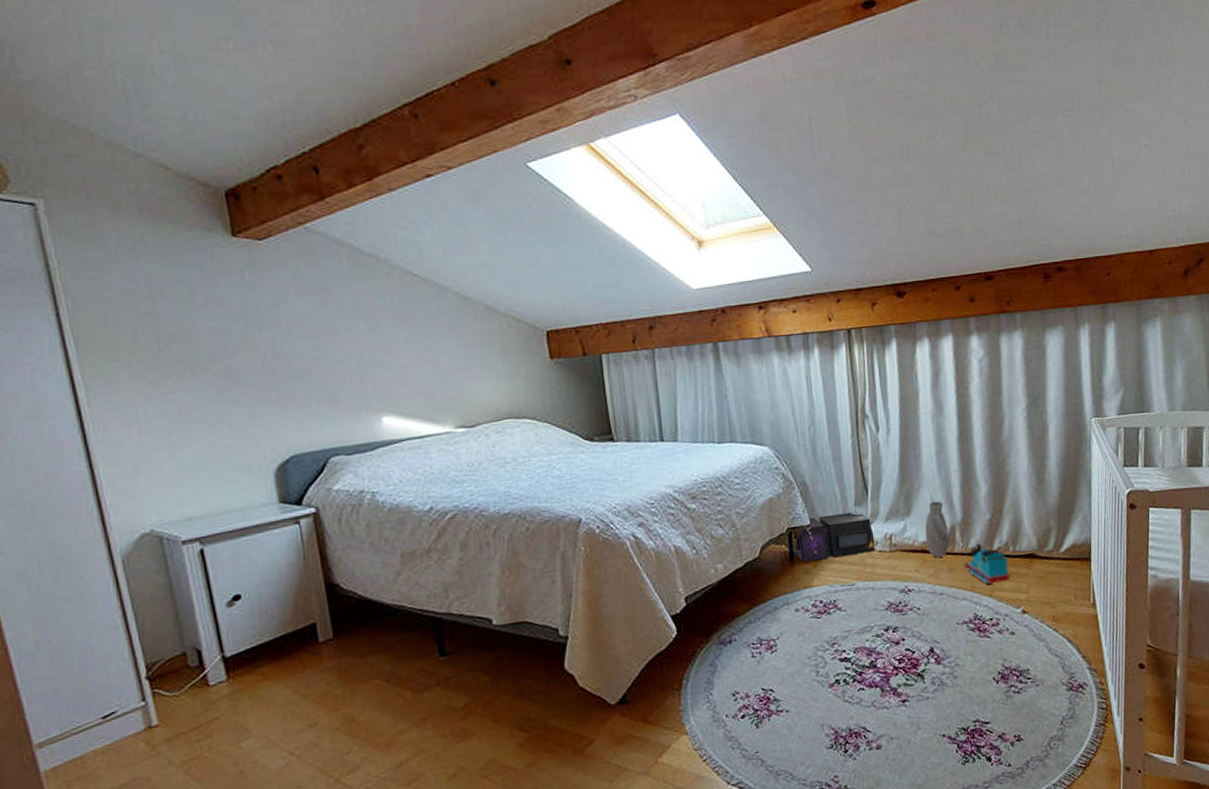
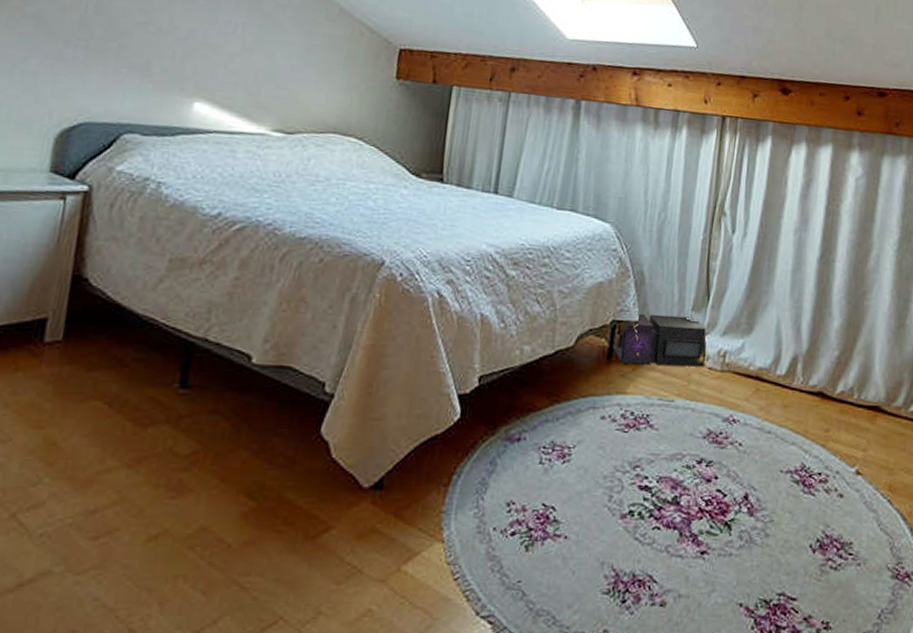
vase: present [925,501,950,558] -> none [763,323,791,390]
toy train: present [964,543,1009,584] -> none [800,382,850,433]

